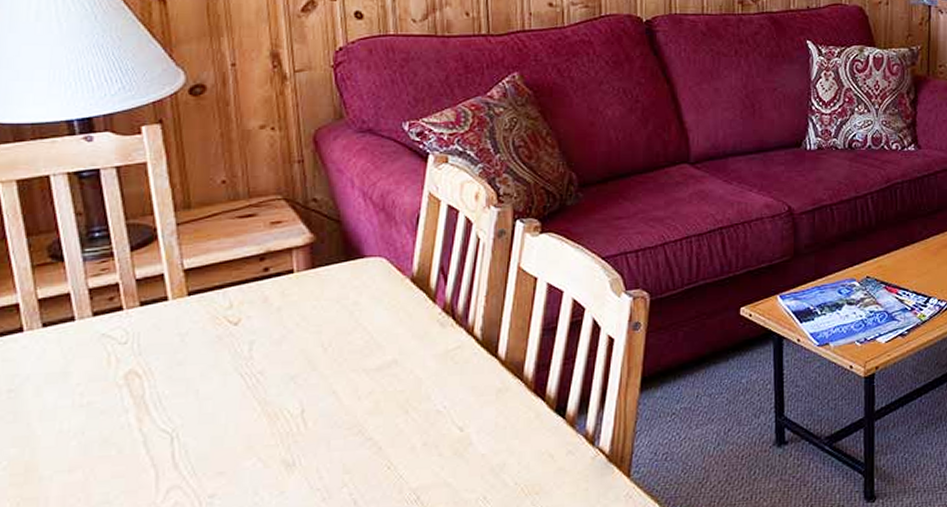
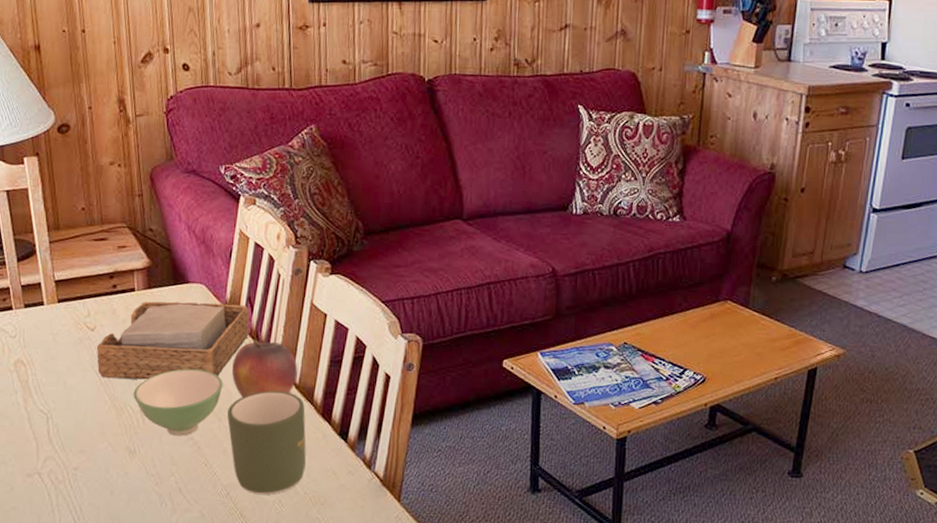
napkin holder: none [242,276,443,380] -> present [97,301,250,380]
bowl: none [291,356,410,438] -> present [133,369,223,436]
mug: none [416,370,516,494] -> present [227,390,306,495]
fruit: none [421,314,504,384] -> present [232,339,298,399]

